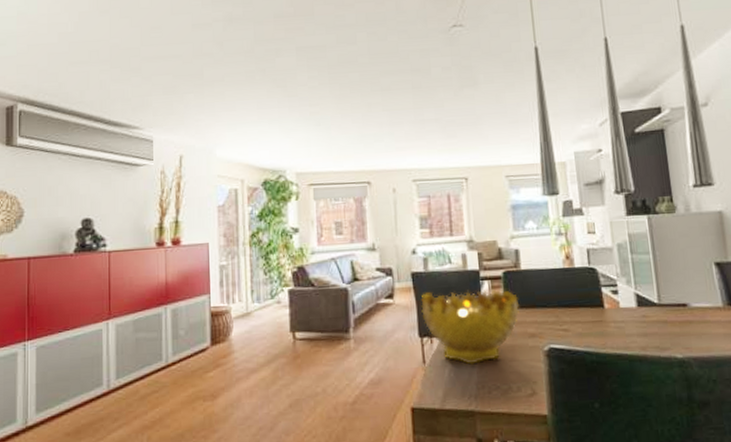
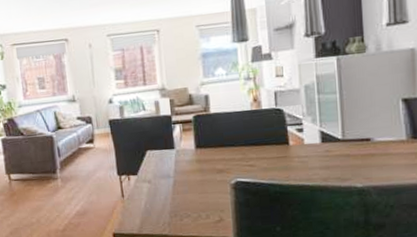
decorative bowl: present [421,290,520,365] -> none [118,132,209,198]

